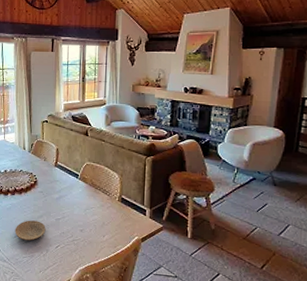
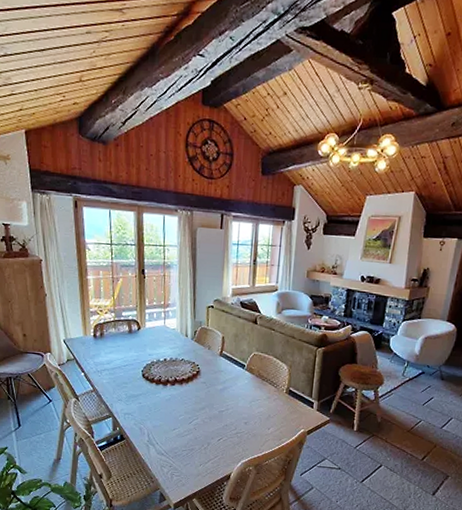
plate: present [15,220,46,241] -> none [174,412,208,433]

